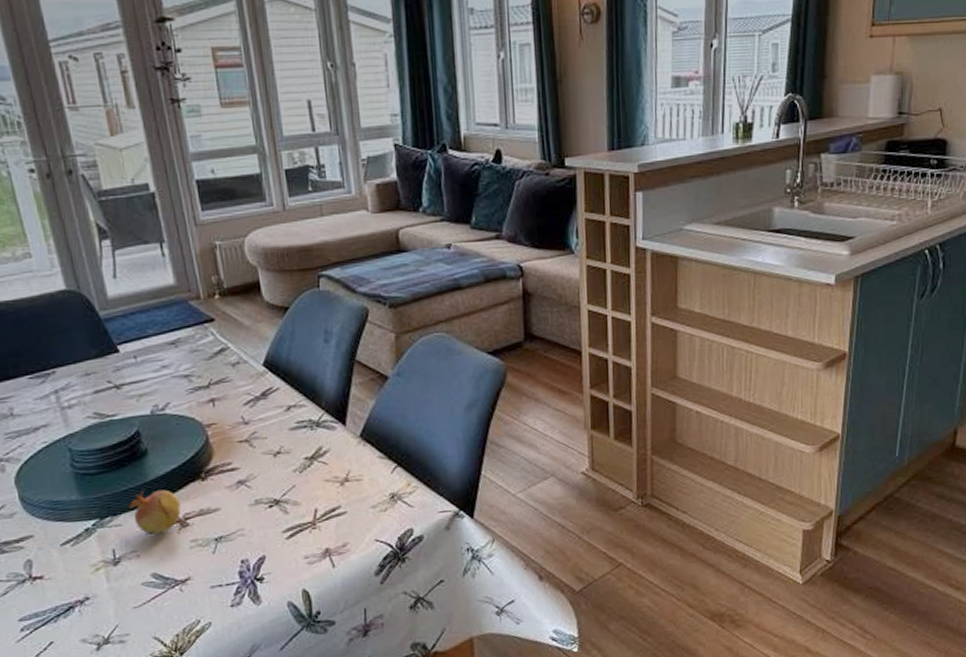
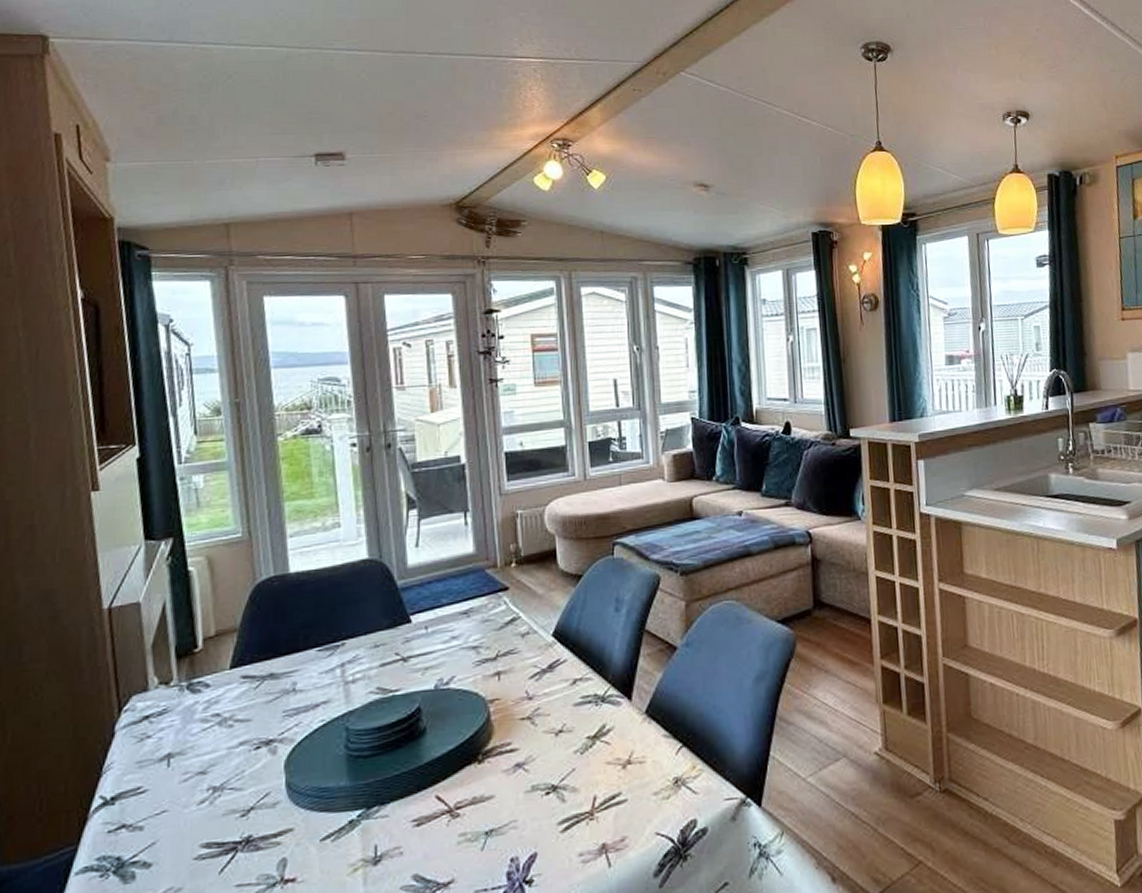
fruit: present [129,489,187,534] -> none [399,774,458,827]

